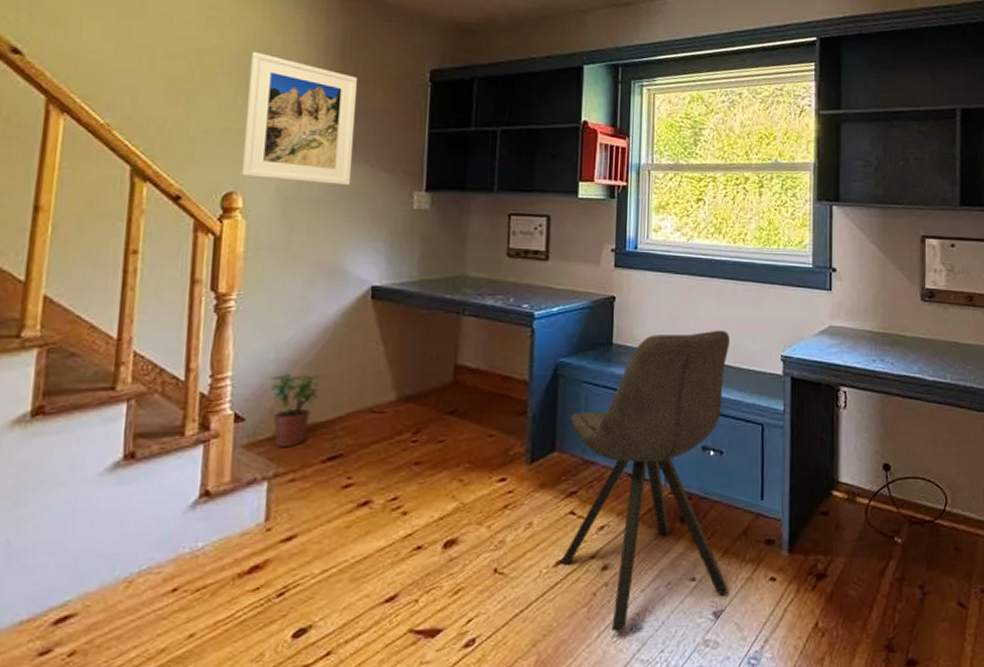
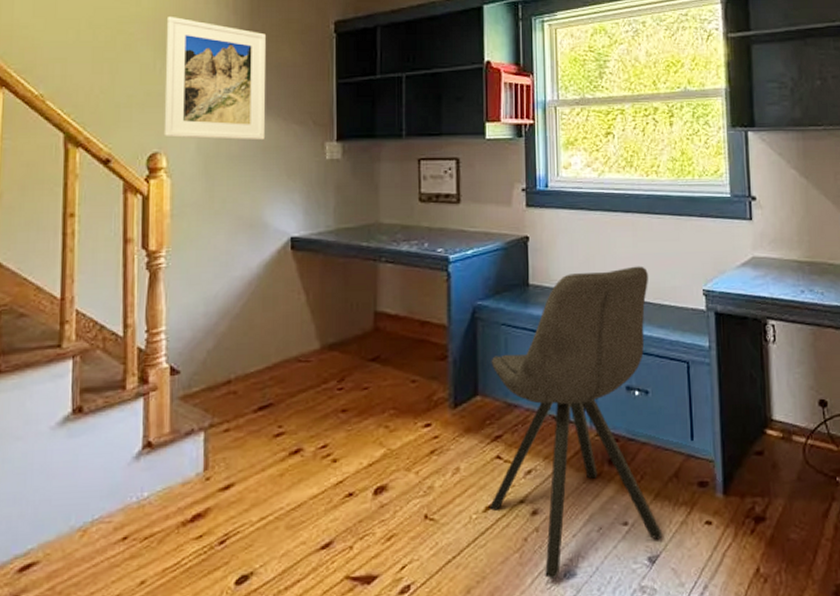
potted plant: present [271,373,322,447] -> none [201,326,250,398]

